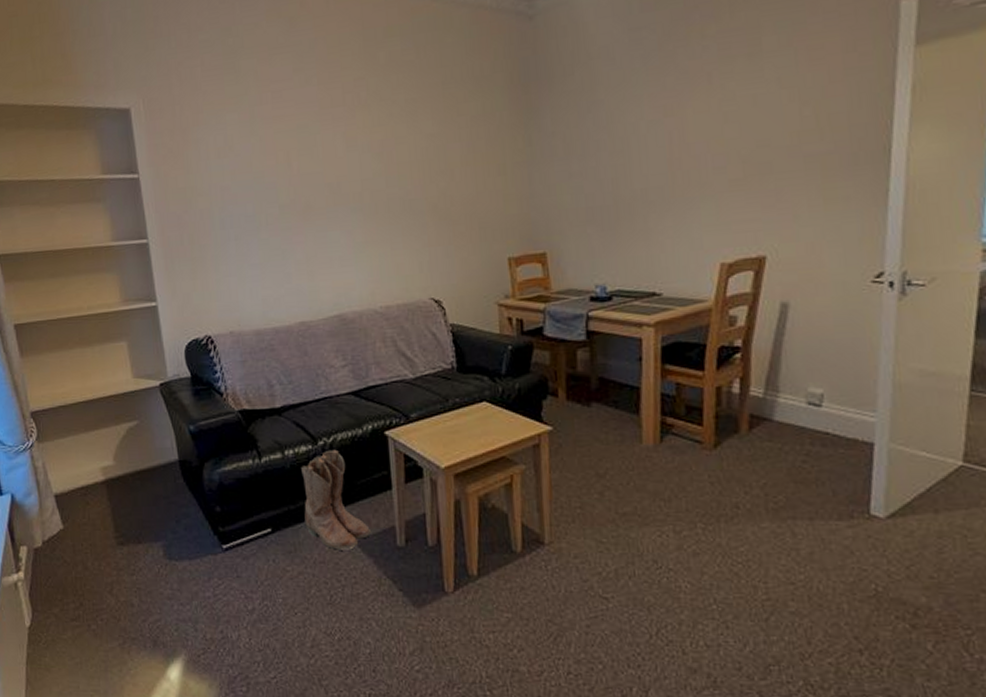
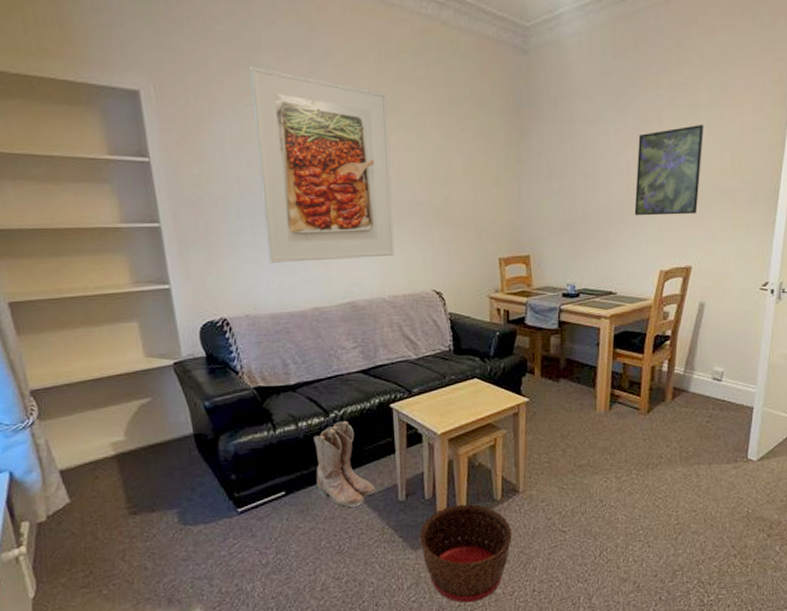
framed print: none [232,70,386,275] -> present [249,65,395,263]
basket: none [421,555,537,680] -> present [419,503,512,603]
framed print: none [680,76,773,197] -> present [634,125,705,216]

